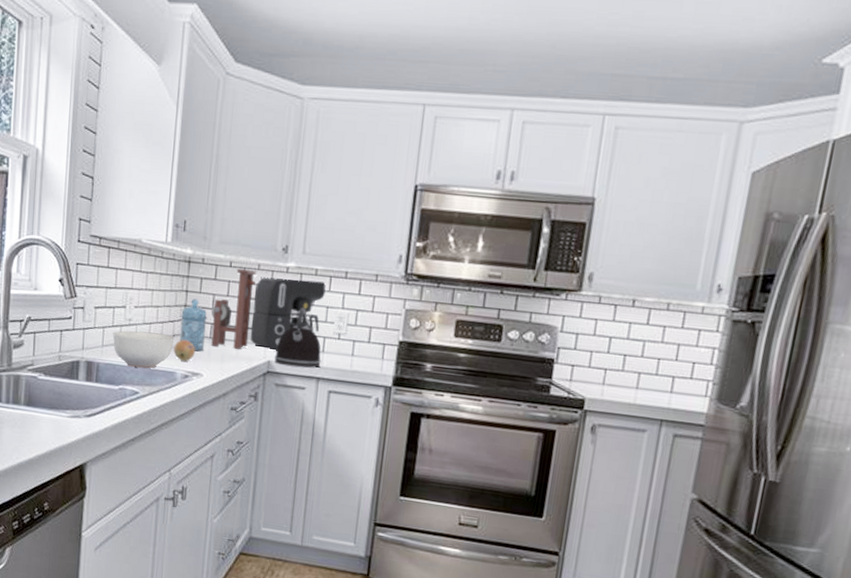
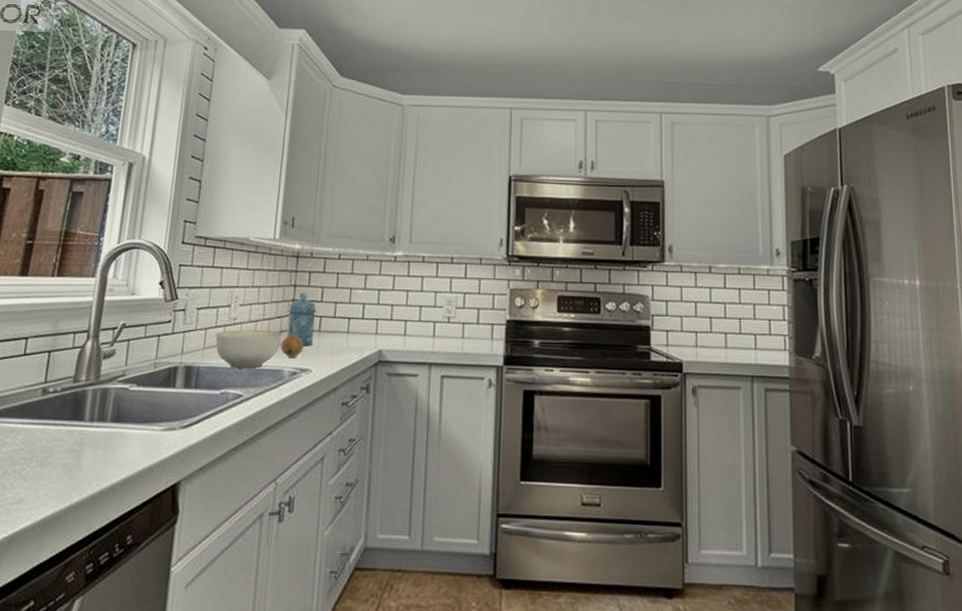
paper towel holder: present [211,268,256,349] -> none [319,260,365,341]
coffee maker: present [250,277,326,351] -> none [360,267,433,339]
kettle: present [274,308,321,369] -> none [385,295,433,355]

